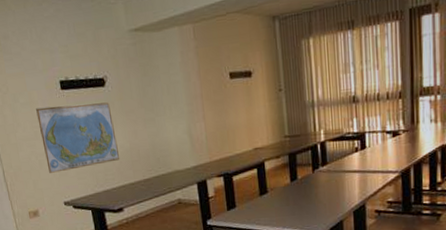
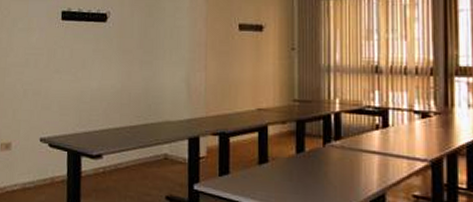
world map: present [36,102,120,173] -> none [31,35,109,105]

